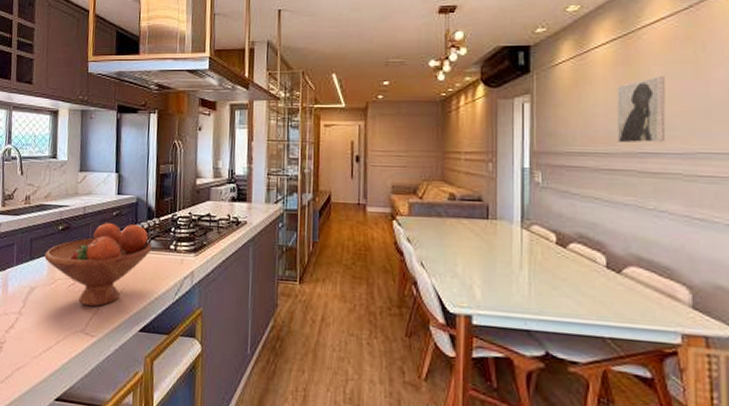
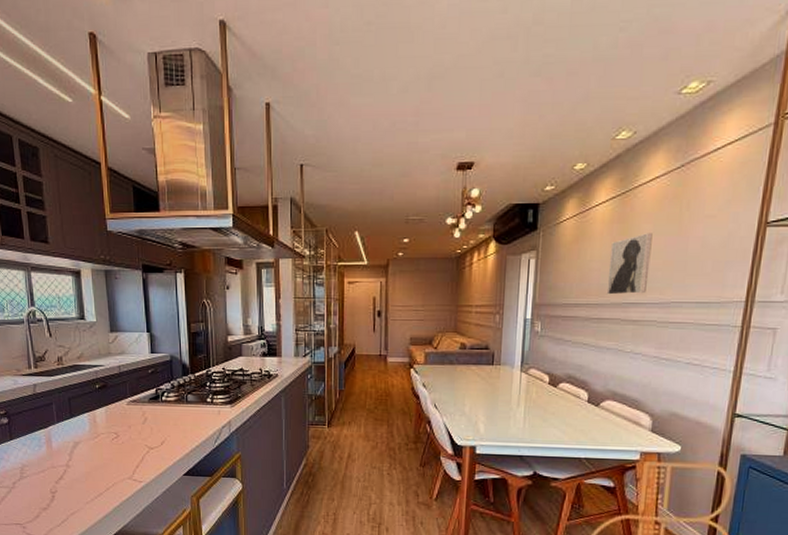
fruit bowl: present [44,223,152,307] -> none [84,380,190,457]

